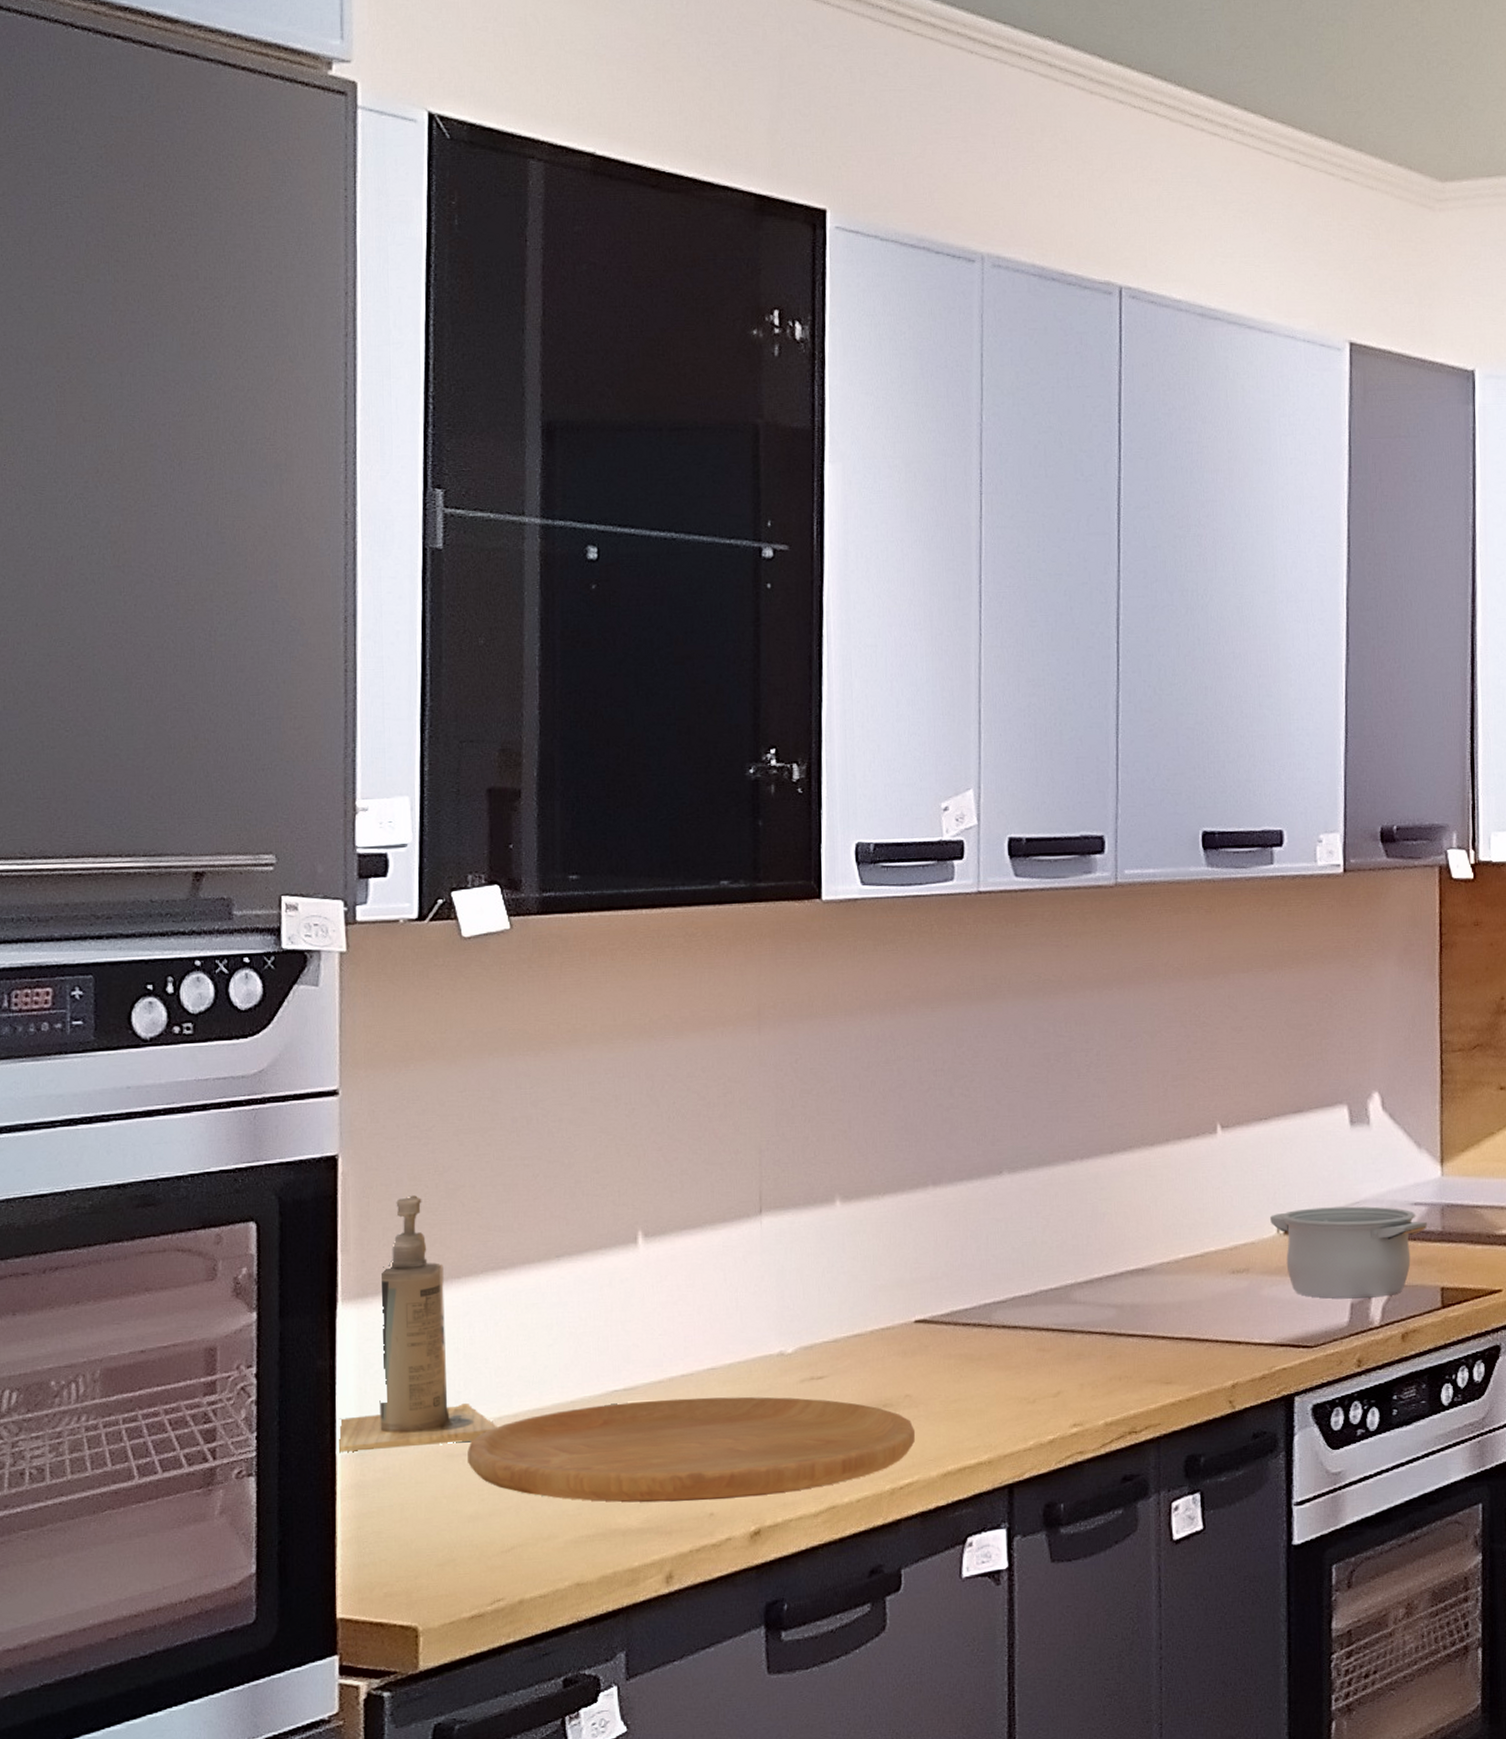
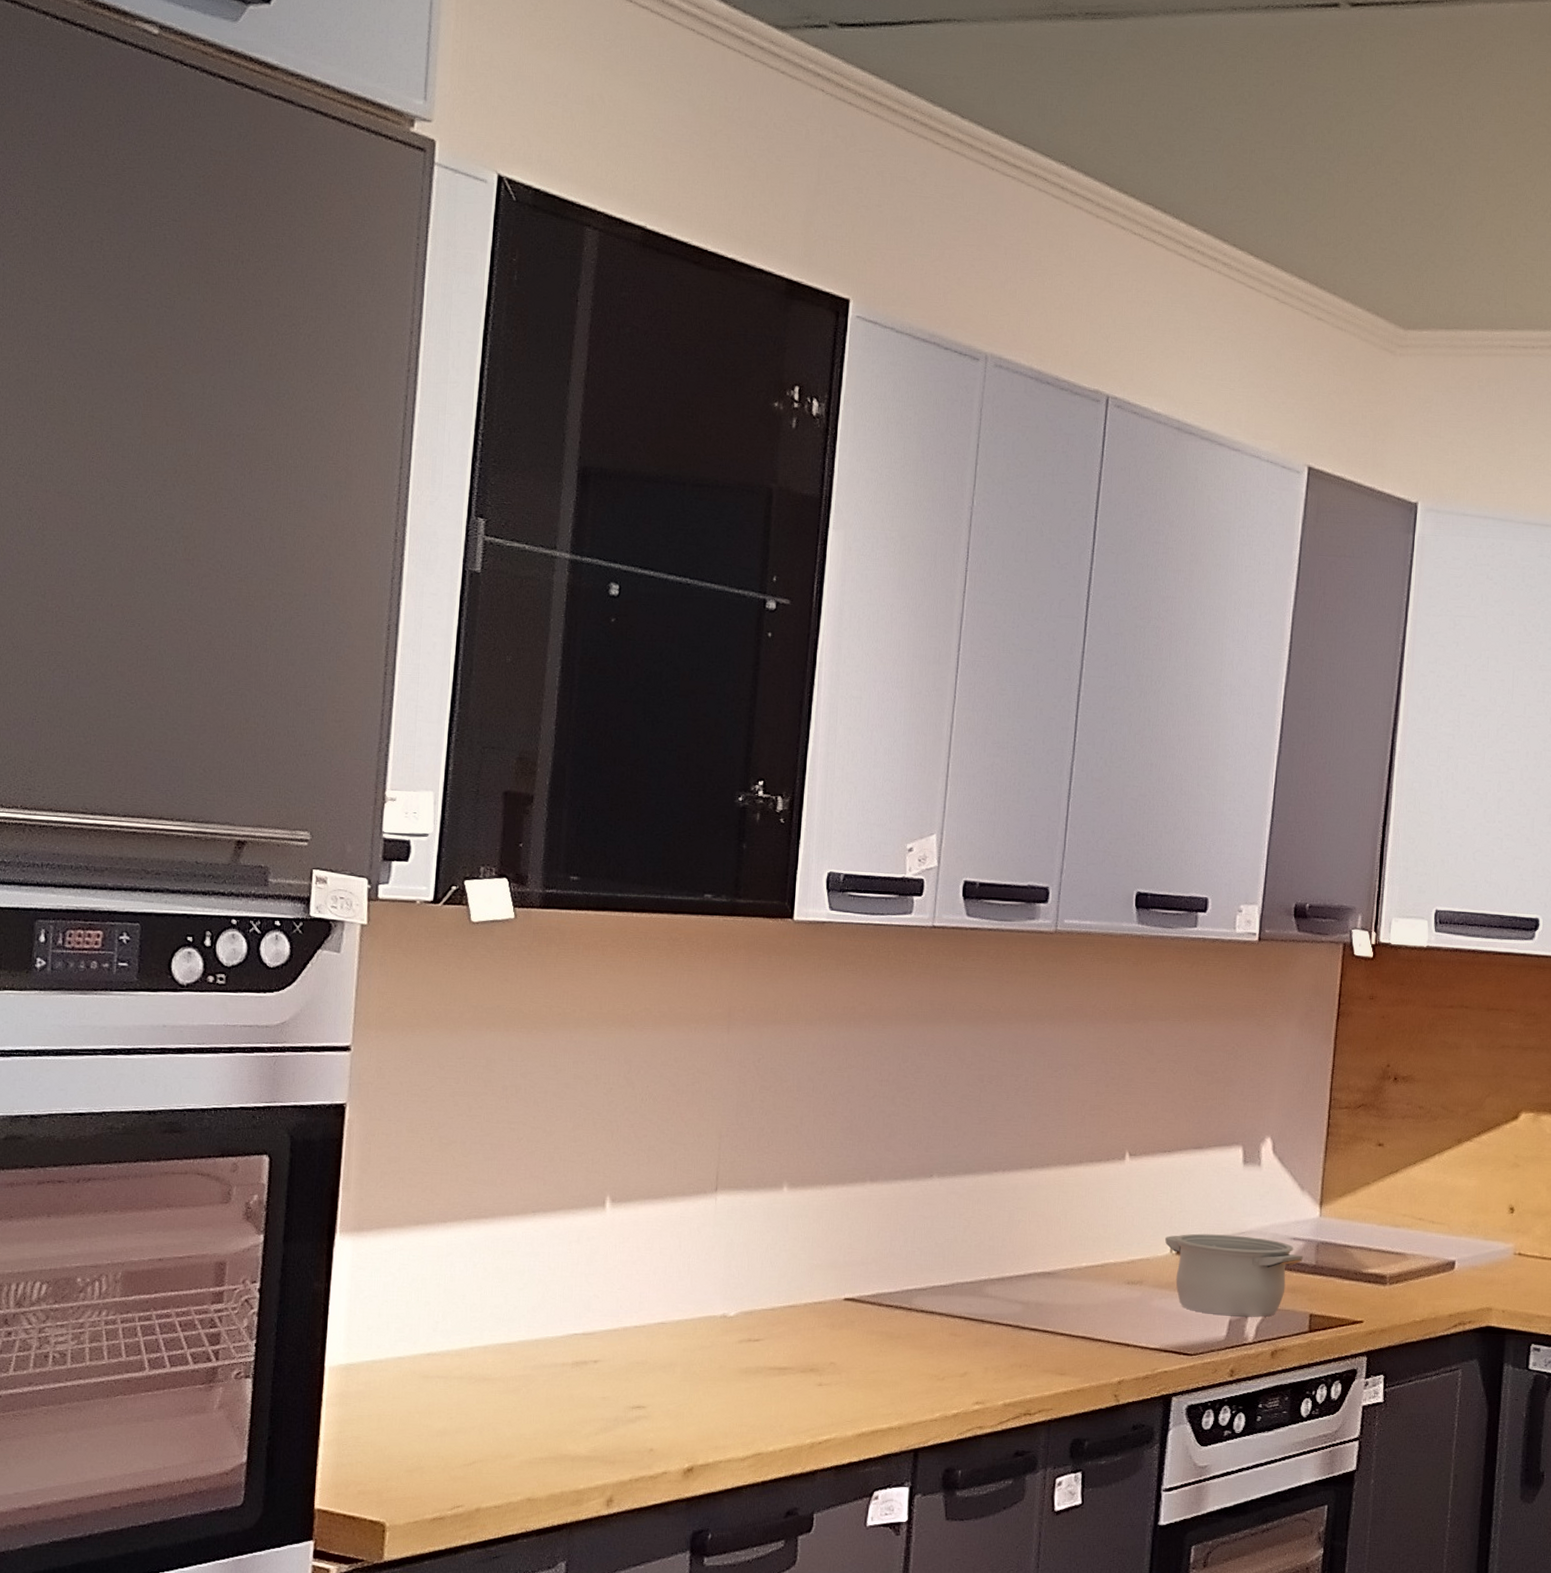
soap dispenser: present [339,1195,497,1452] -> none [328,1145,469,1367]
cutting board: present [468,1396,915,1502] -> none [440,1345,836,1438]

